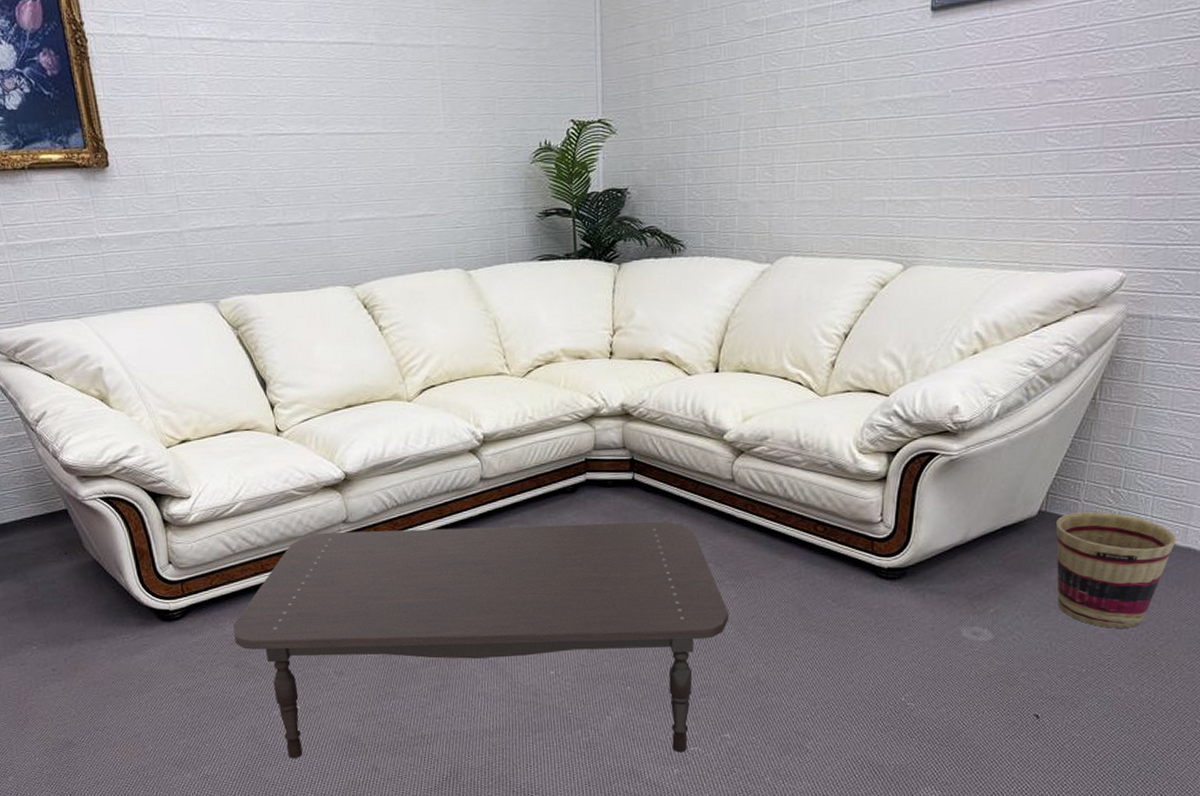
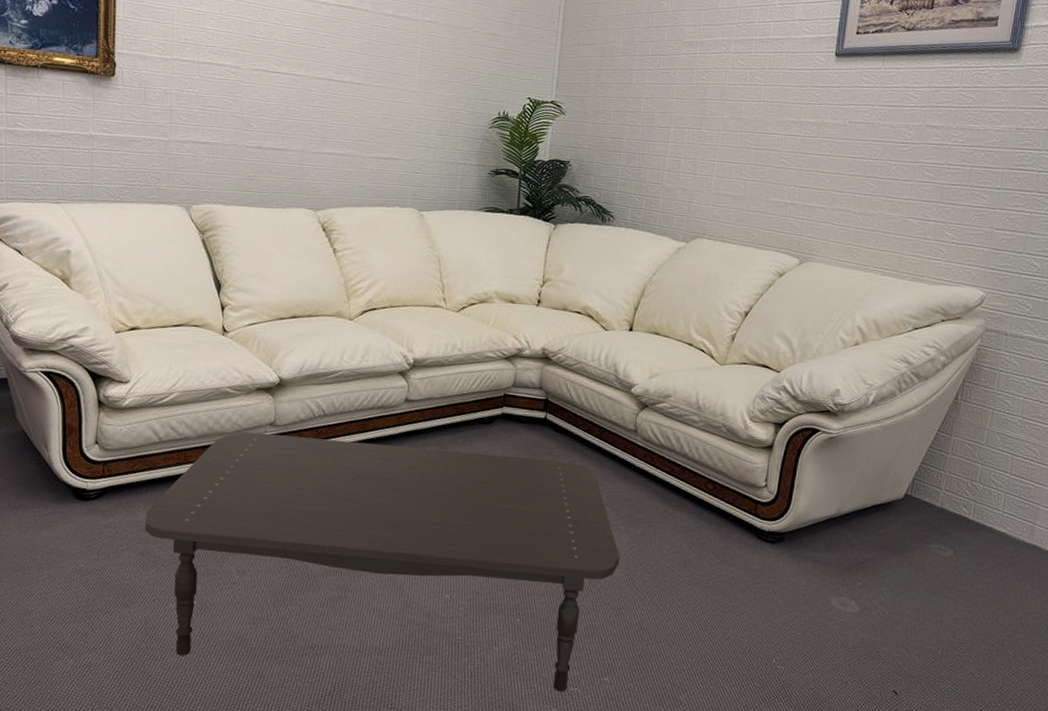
basket: present [1056,512,1176,628] -> none [918,500,1024,615]

